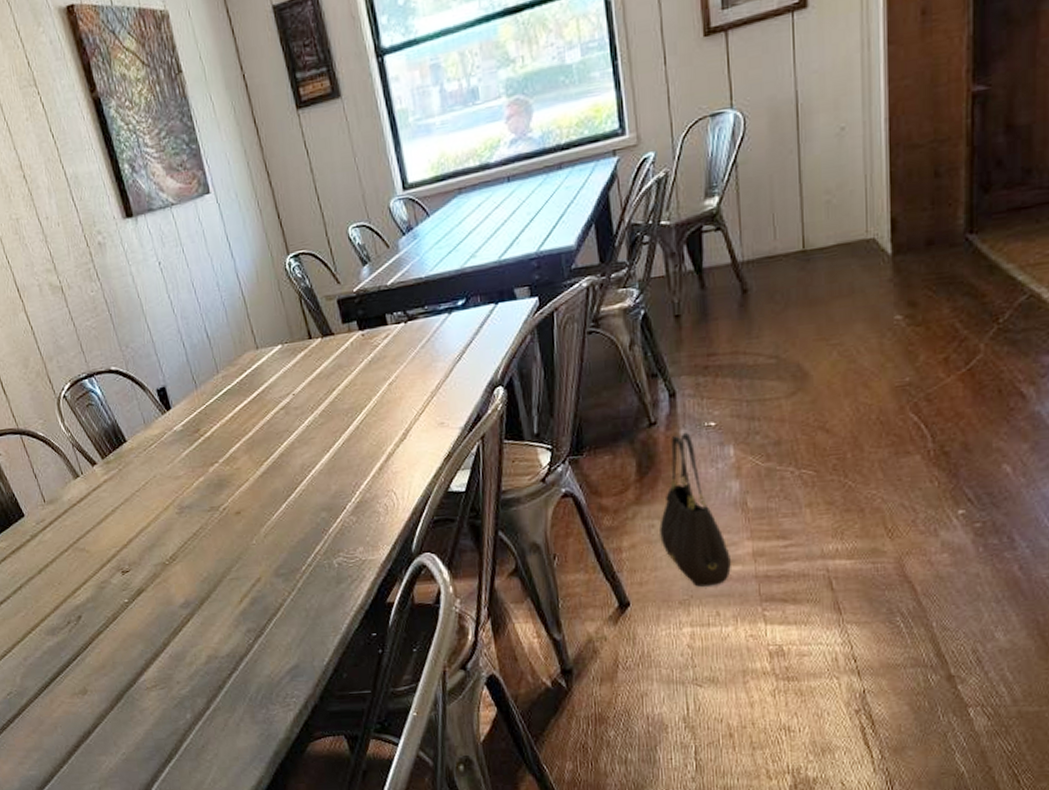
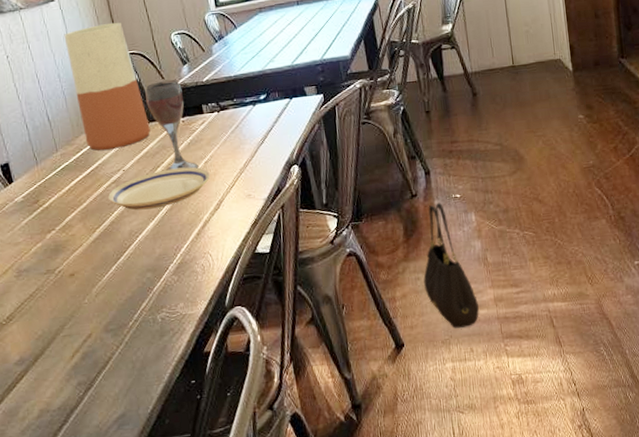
vase: none [222,215,324,372] -> present [64,22,151,151]
plate: none [276,389,395,441] -> present [108,167,210,210]
cup: none [317,283,381,394] -> present [145,79,198,171]

